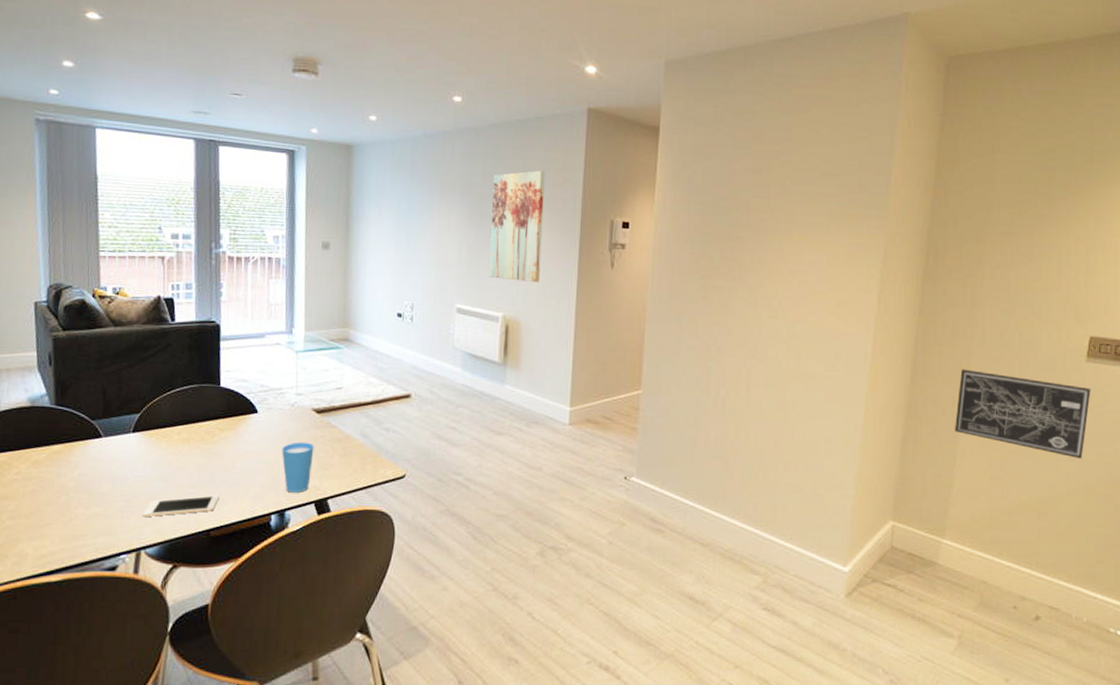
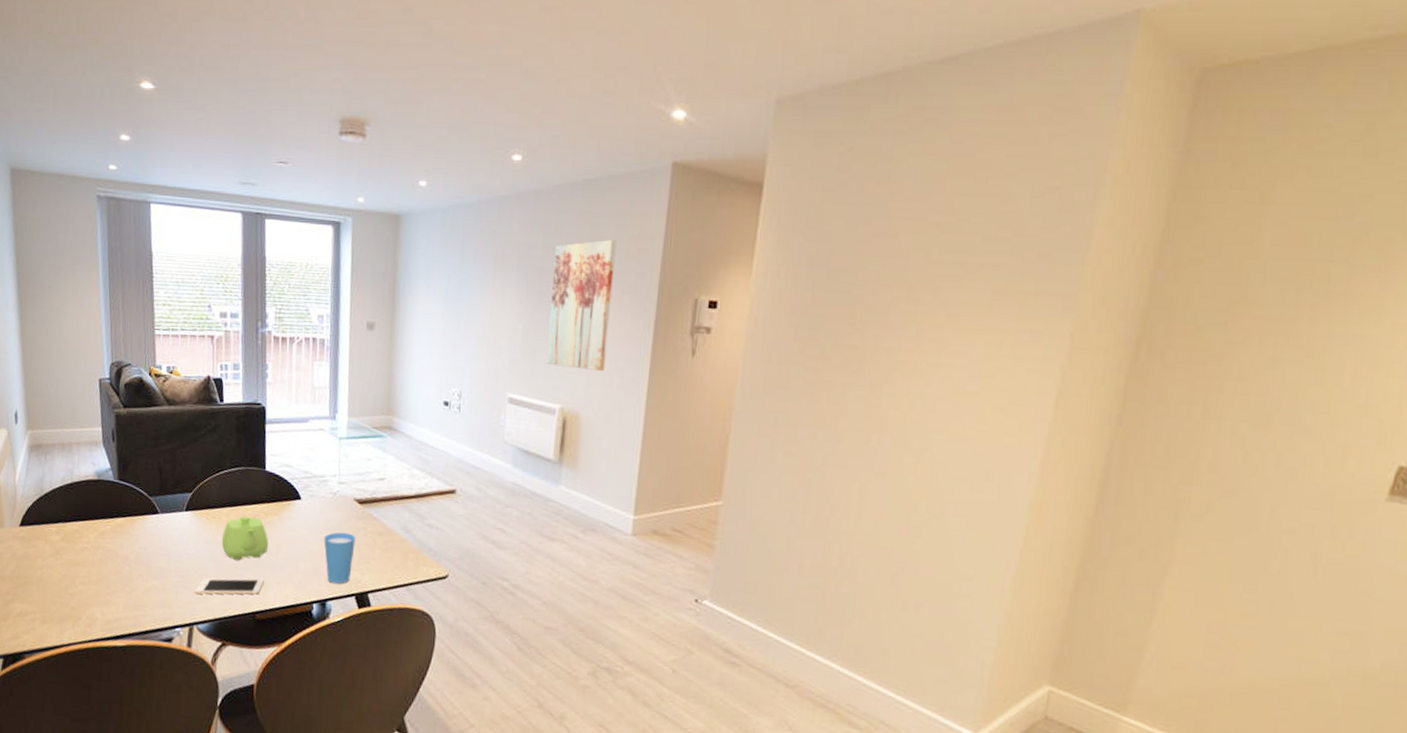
teapot: none [172,433,224,478] -> present [221,515,269,560]
wall art: present [955,369,1091,459] -> none [1156,500,1390,633]

